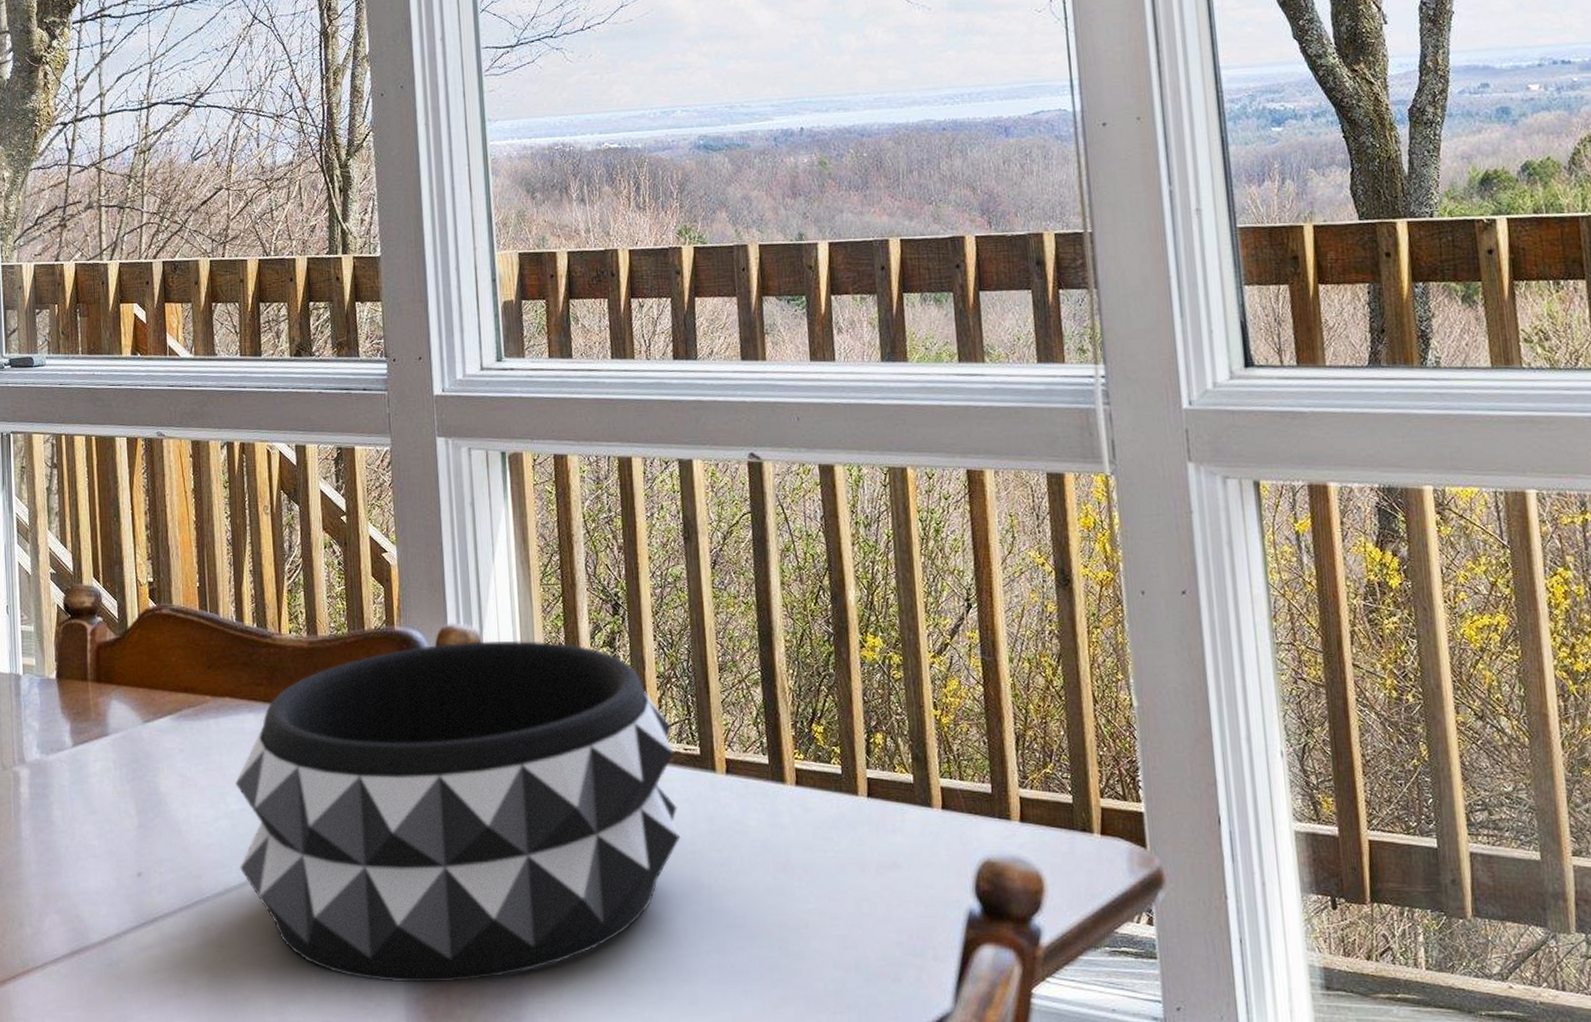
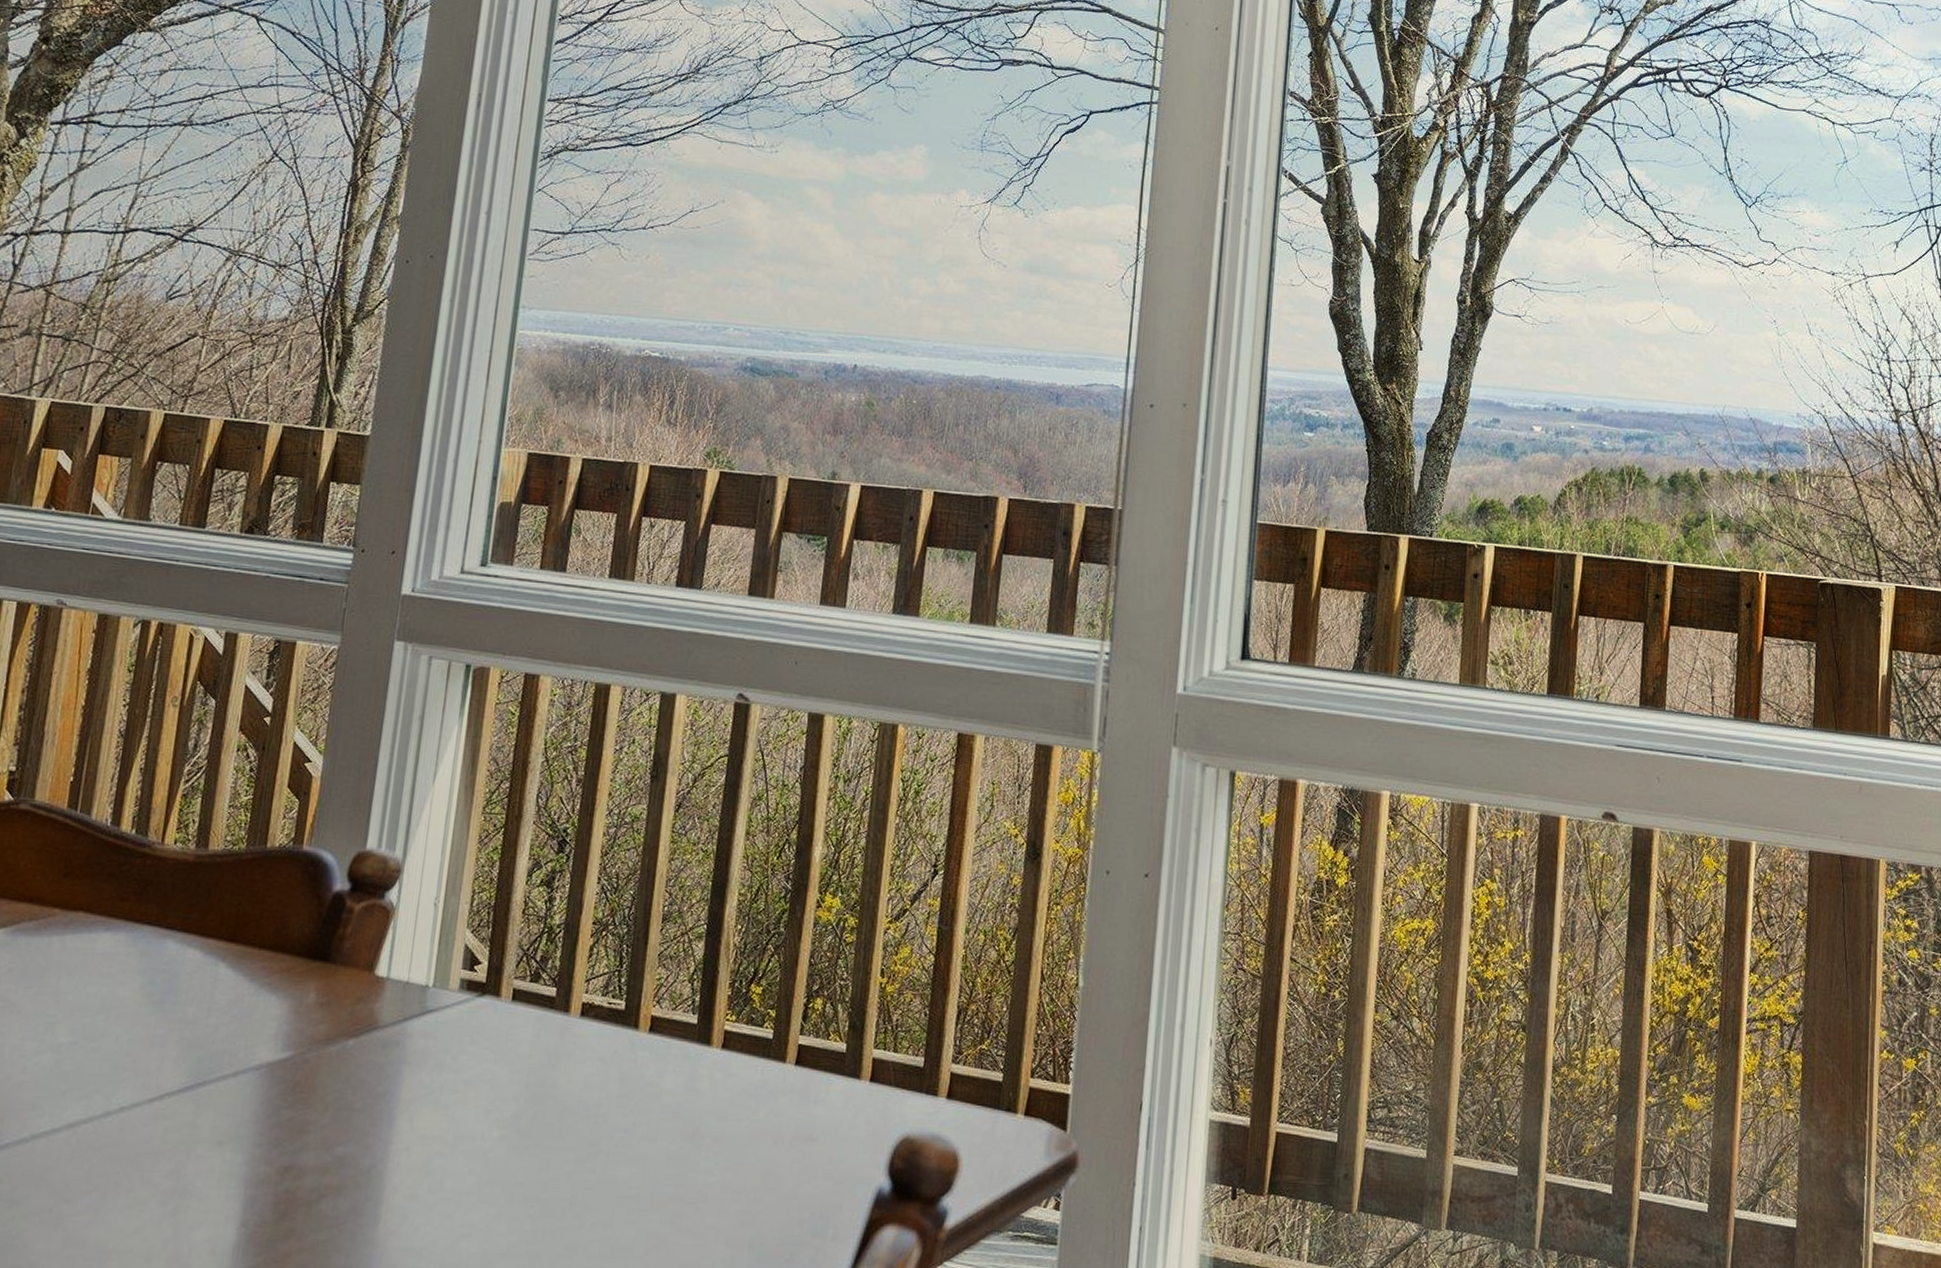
decorative bowl: present [235,640,681,983] -> none [55,868,599,1252]

